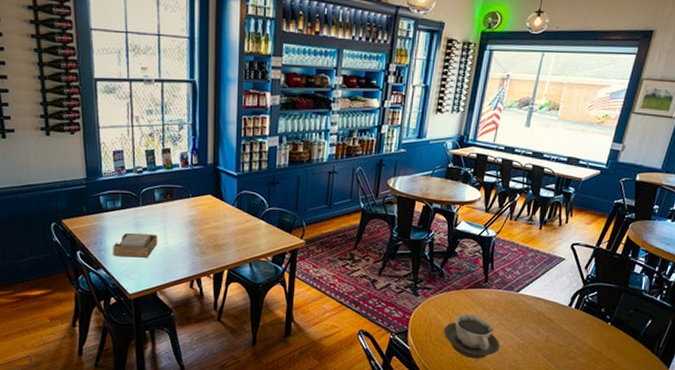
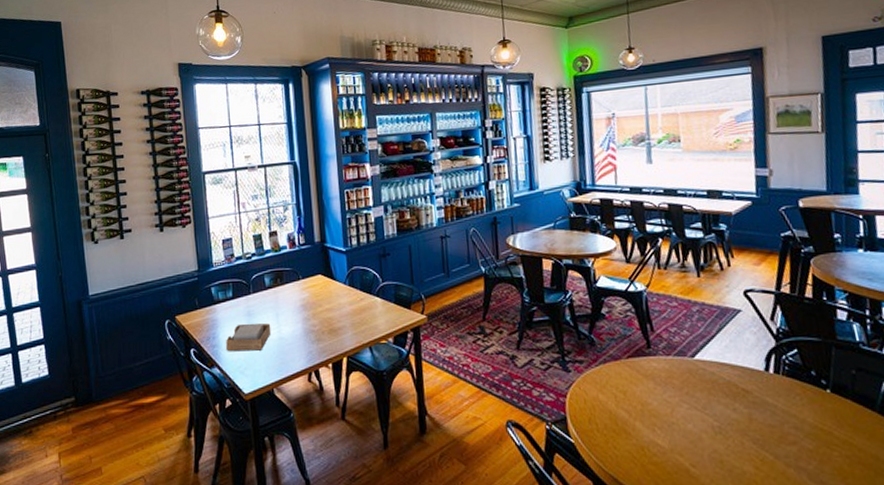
cup: present [443,313,500,359] -> none [610,390,690,451]

